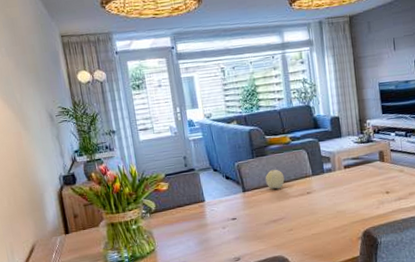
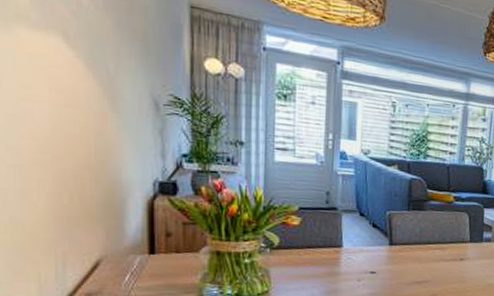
fruit: present [265,169,285,189] -> none [417,227,439,249]

